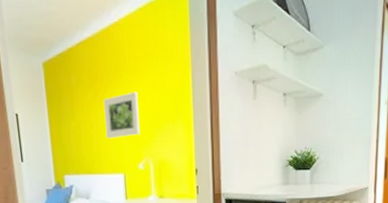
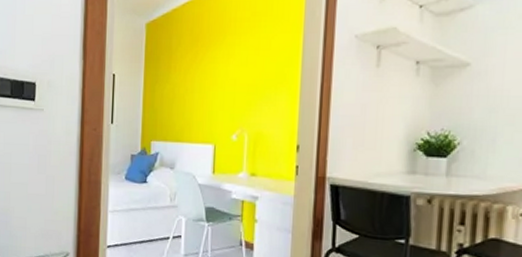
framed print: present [104,91,140,139] -> none [201,55,239,105]

